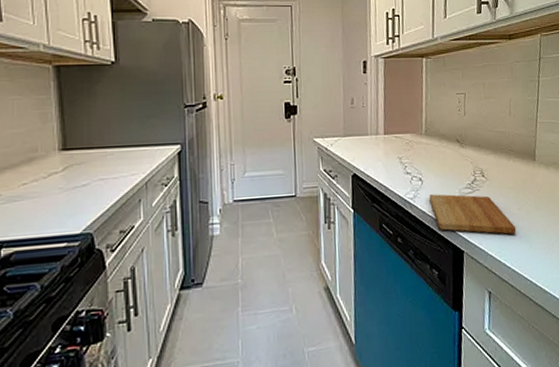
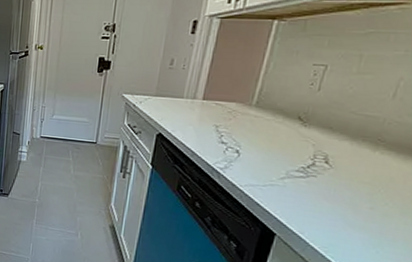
cutting board: present [429,194,517,235] -> none [243,169,360,234]

